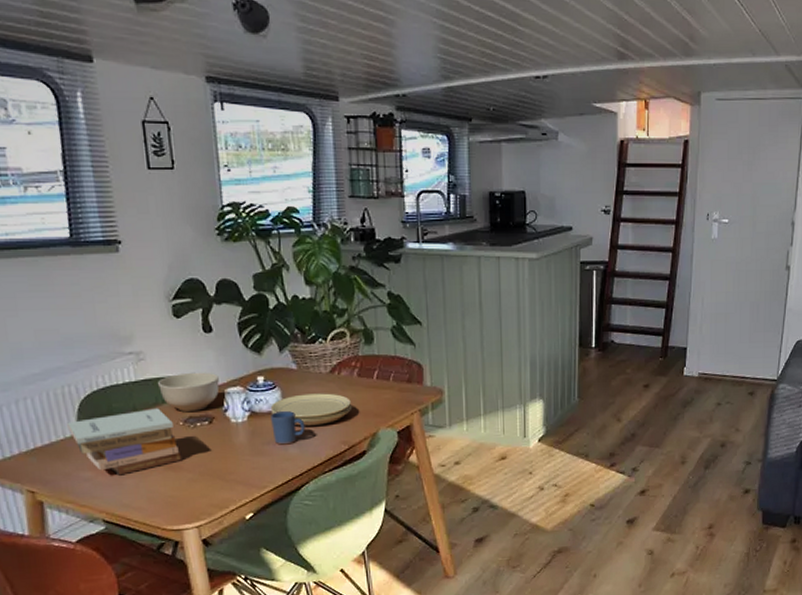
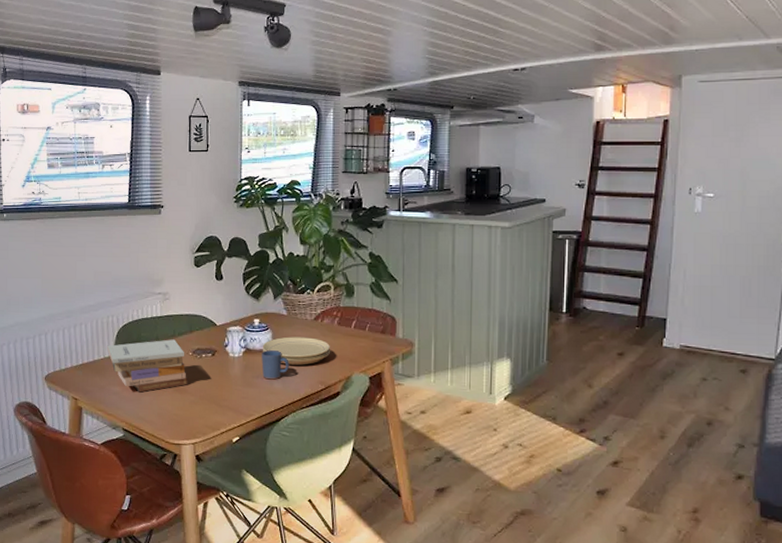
bowl: present [158,372,220,413] -> none [177,312,224,345]

